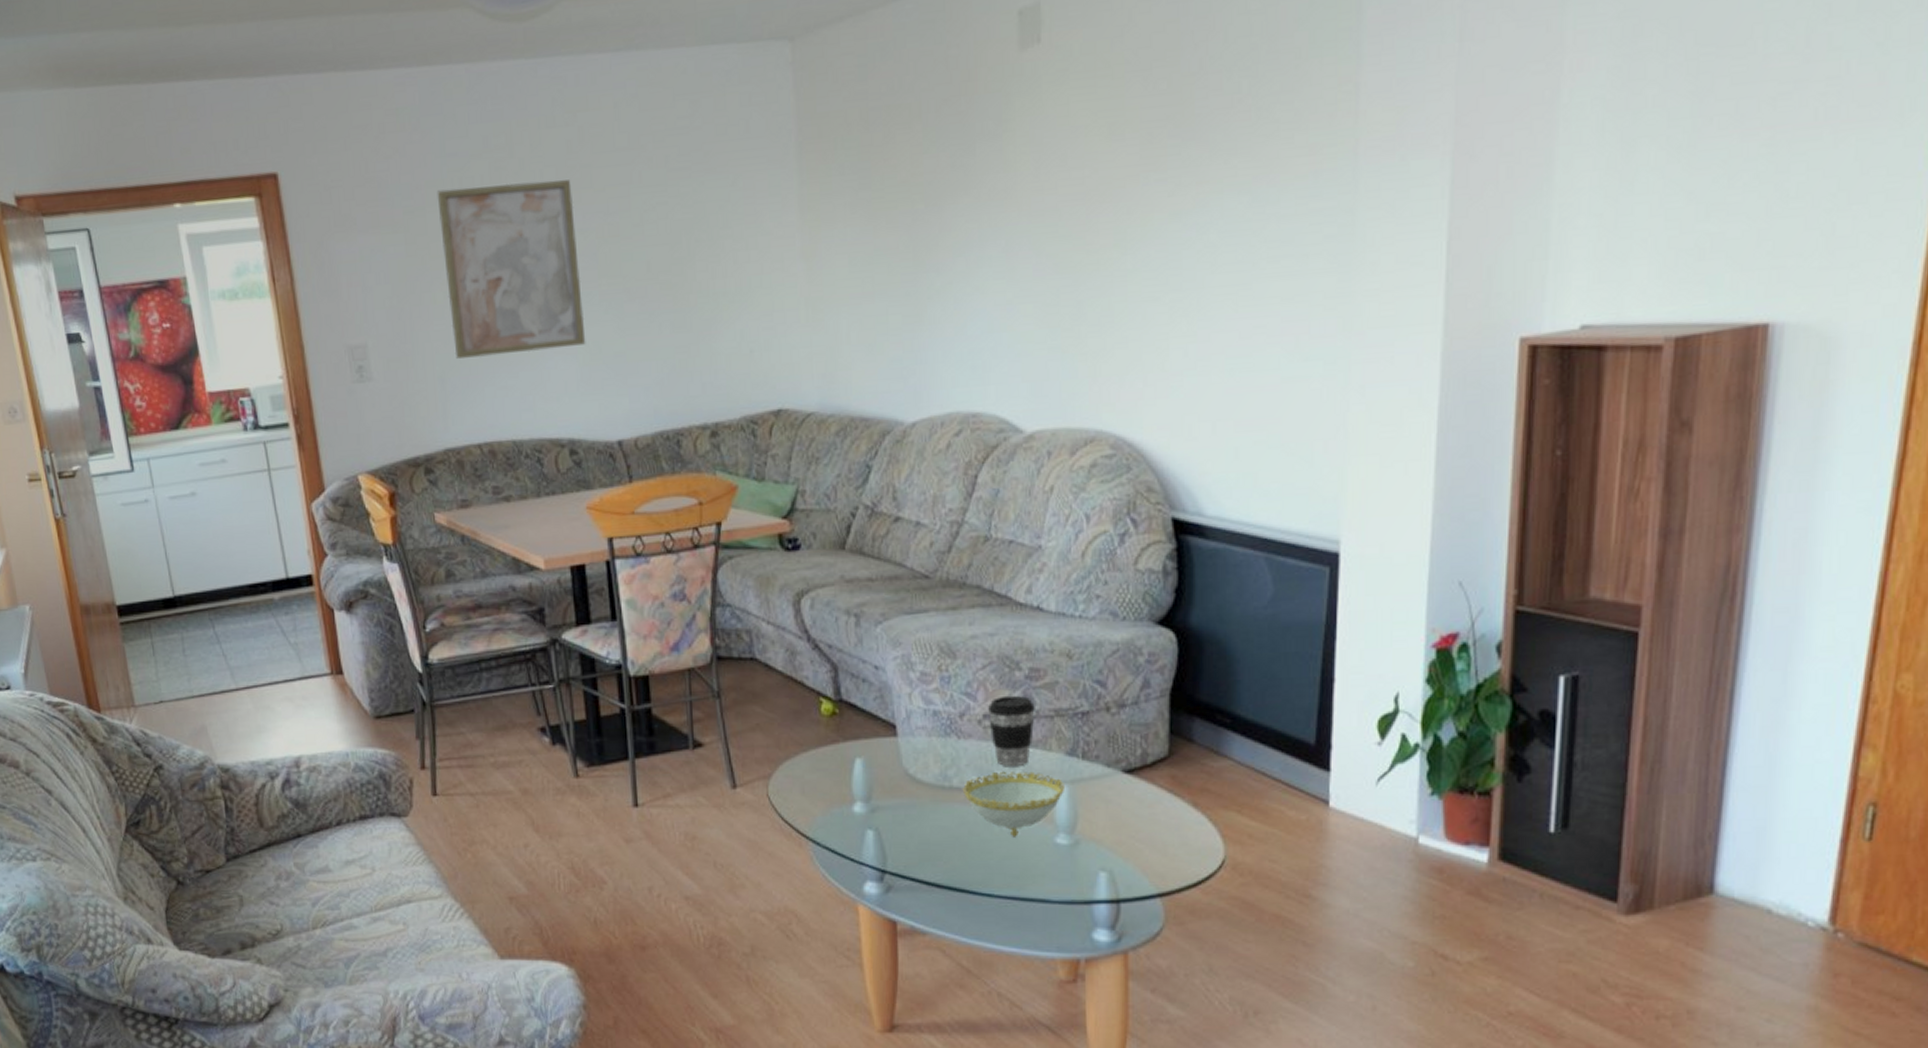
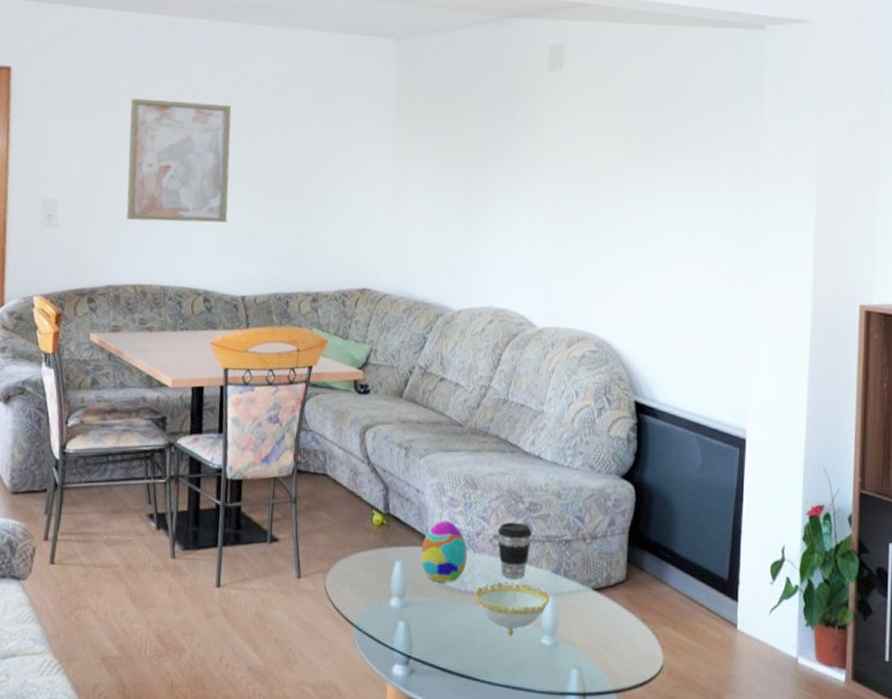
decorative egg: none [888,702,950,778] -> present [421,520,468,582]

